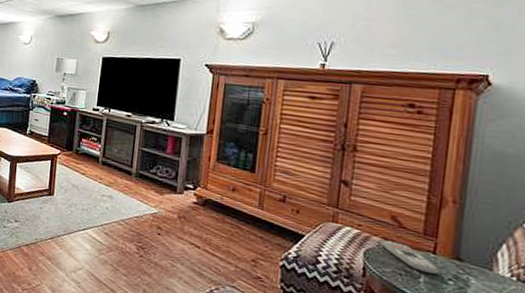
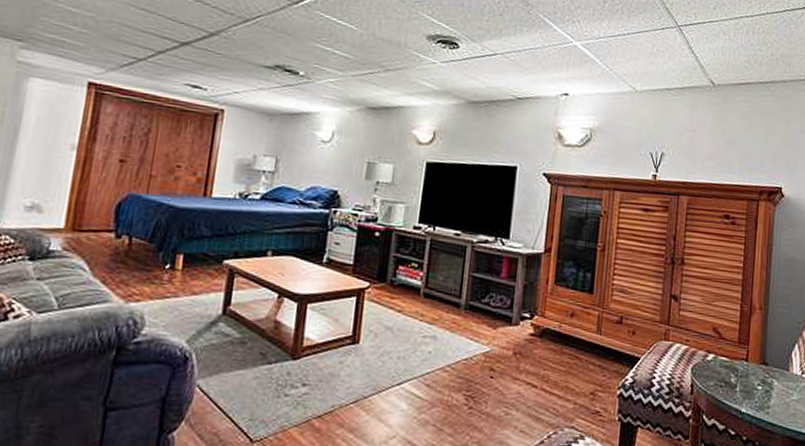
remote control: present [379,240,440,276] -> none [704,353,752,383]

